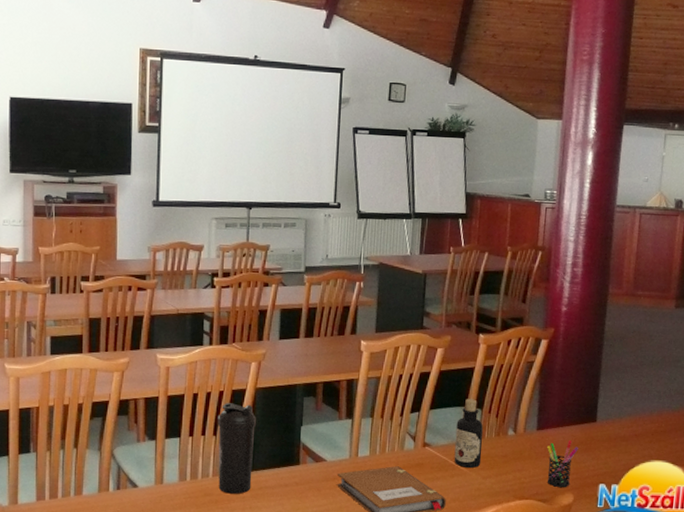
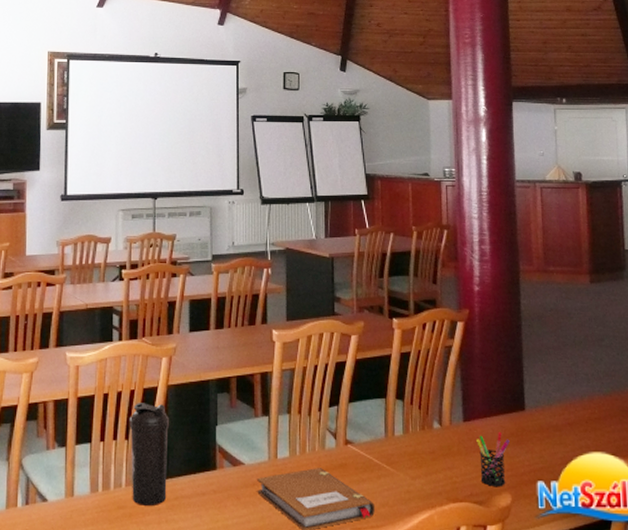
bottle: present [454,399,483,468] -> none [378,389,408,467]

